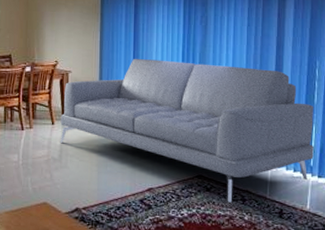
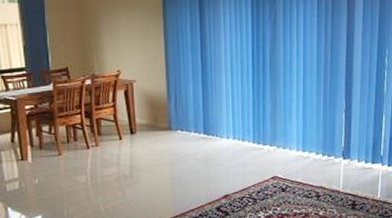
sofa: present [60,58,314,203] -> none [128,60,384,200]

